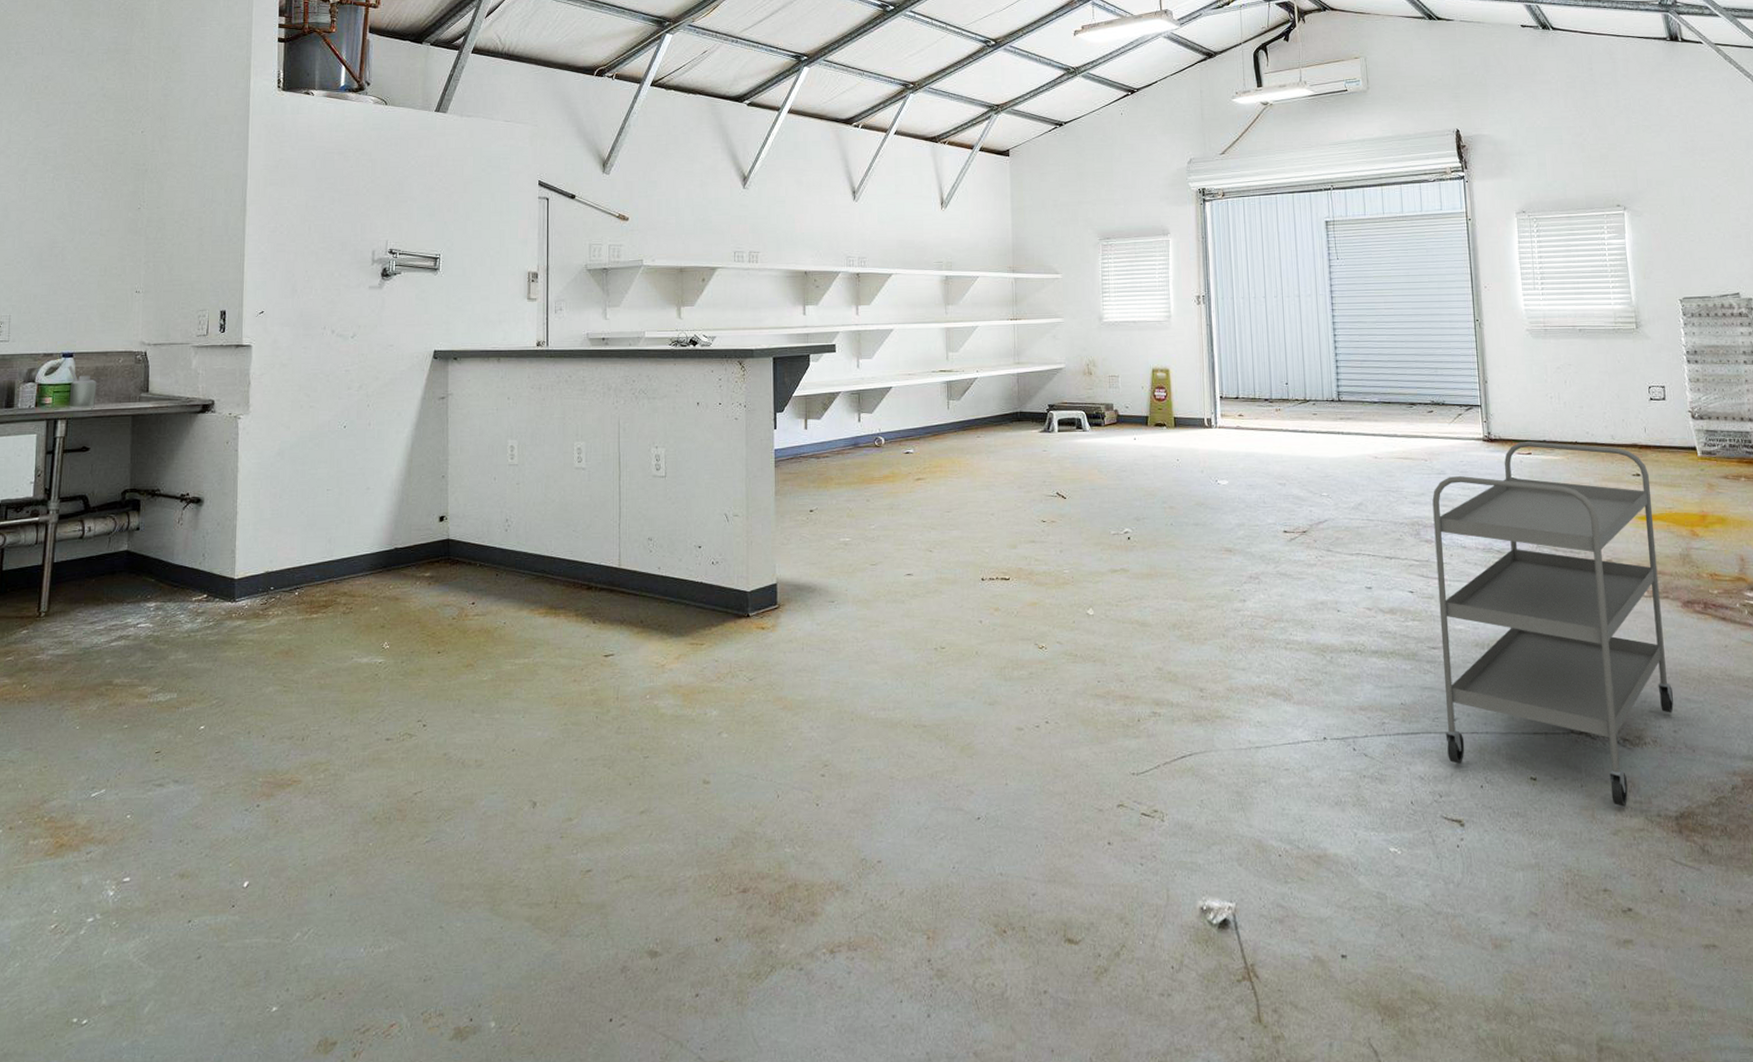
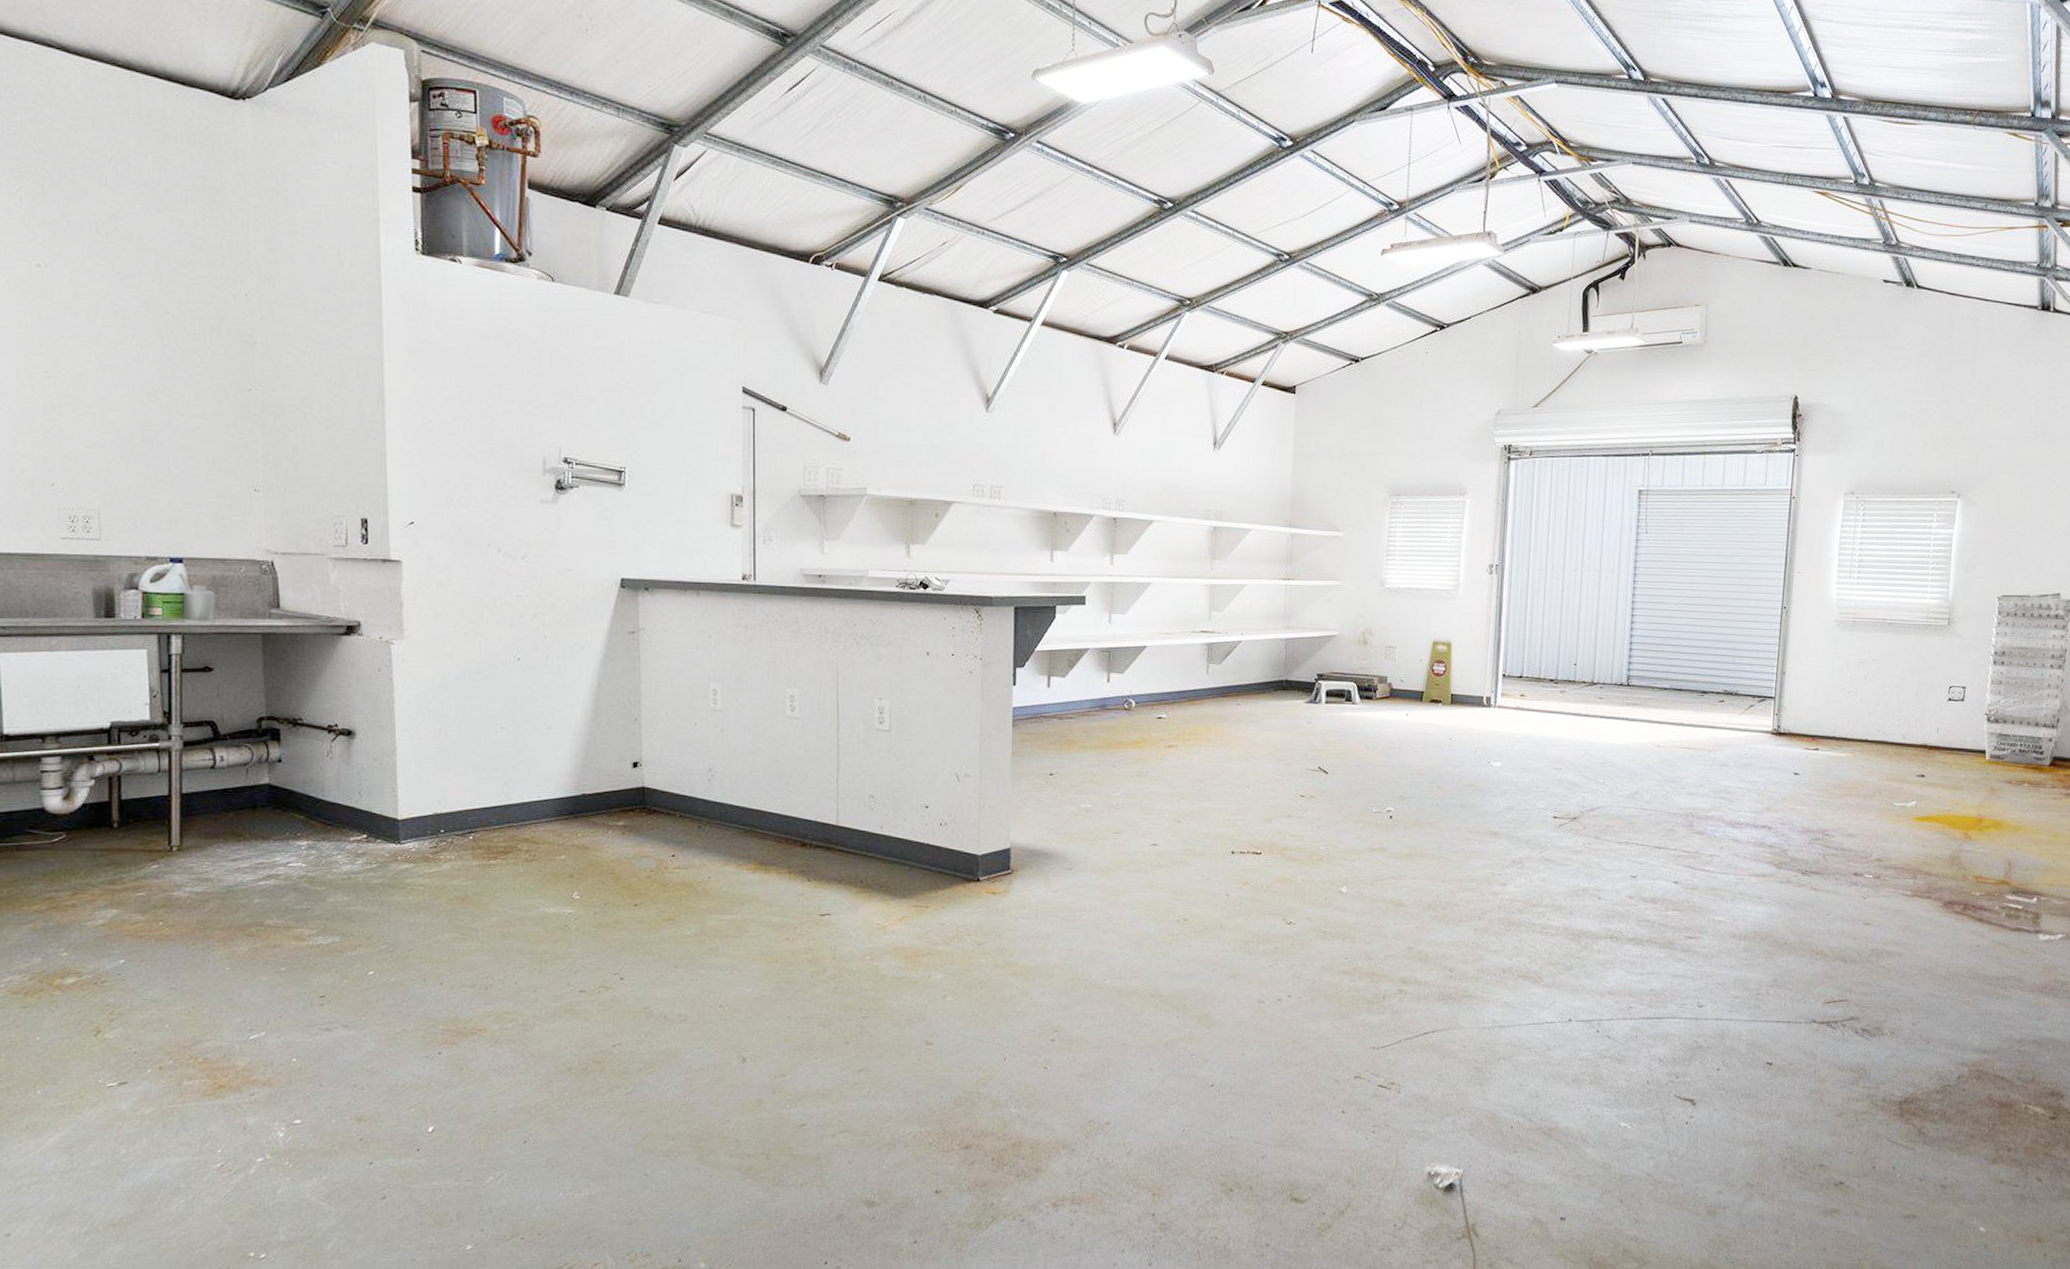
utility cart: present [1432,441,1674,807] -> none [1689,737,1934,1091]

